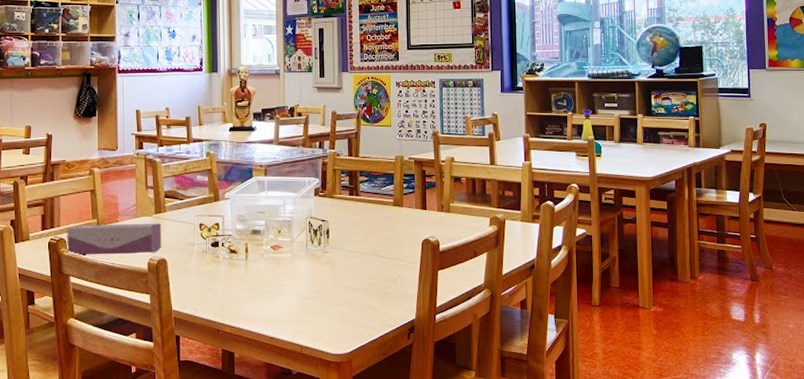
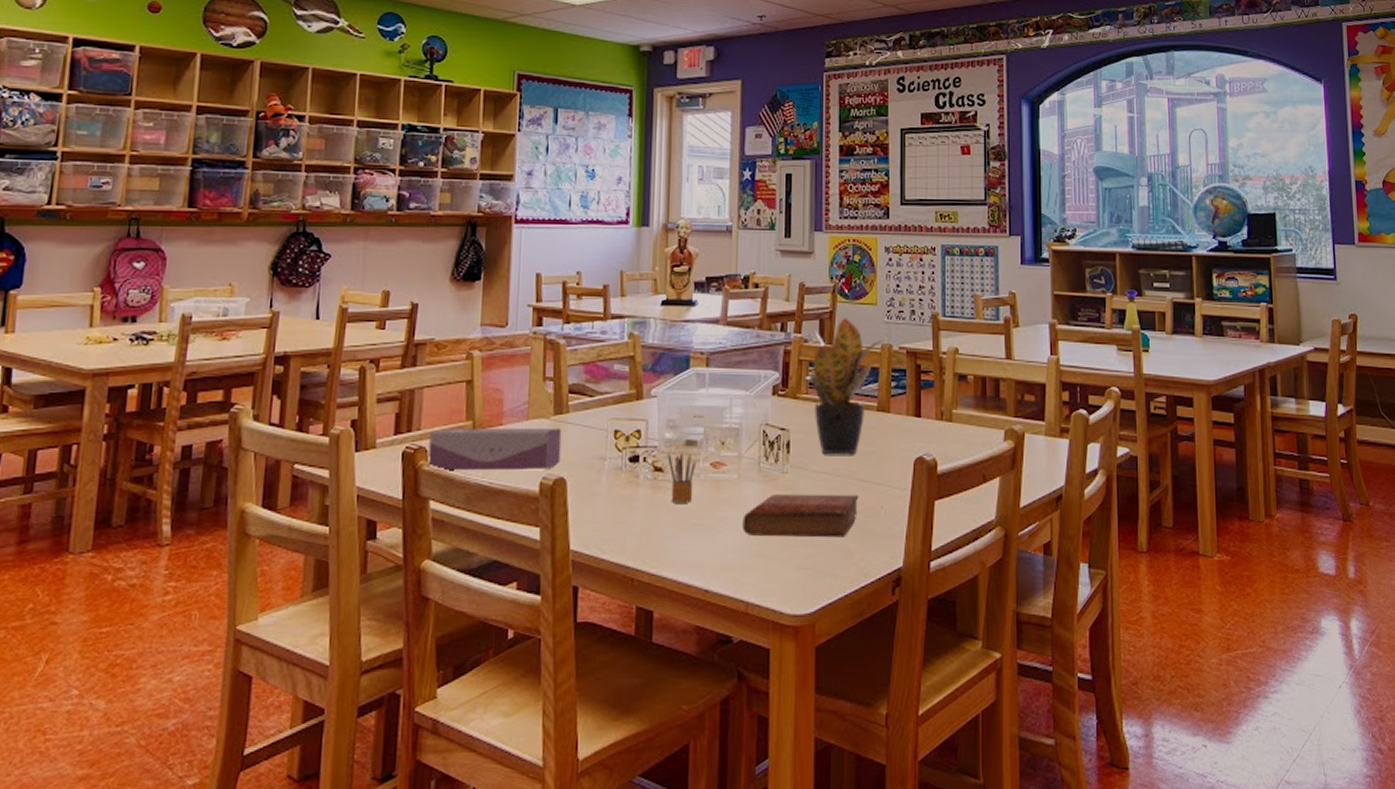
pencil box: none [239,239,260,276] -> present [667,452,696,503]
bible: none [296,267,381,299] -> present [742,494,858,538]
potted plant: none [337,137,400,239] -> present [803,318,887,455]

